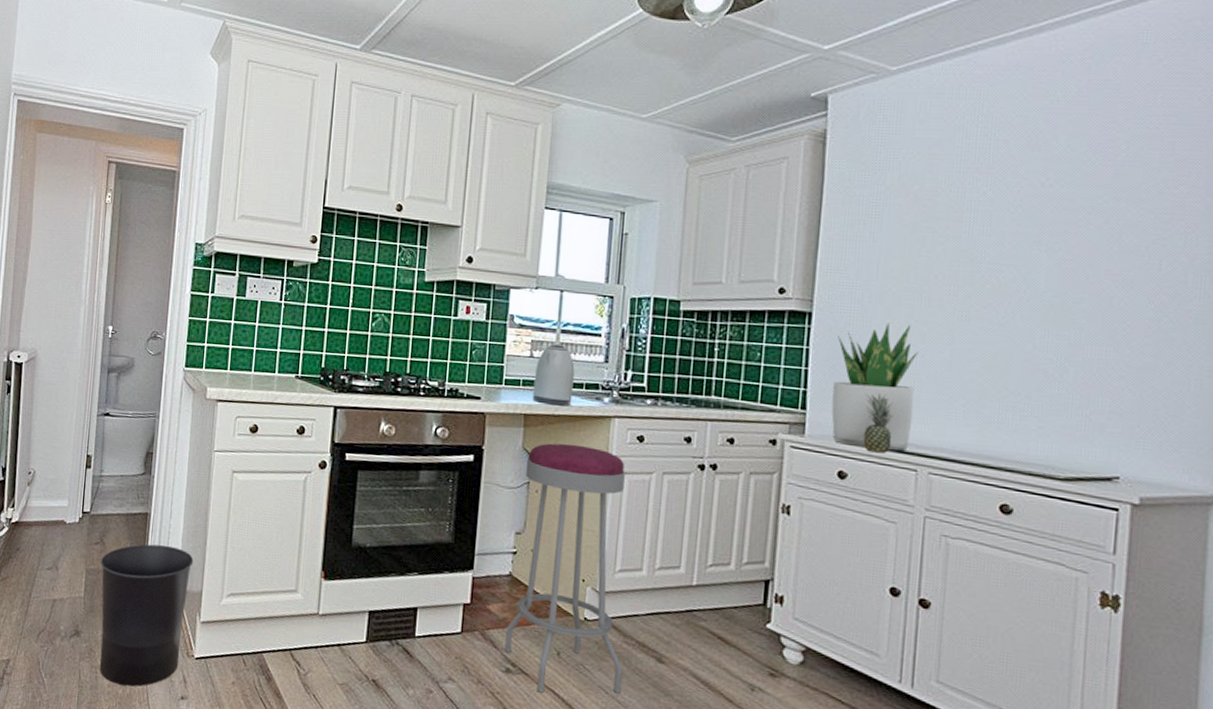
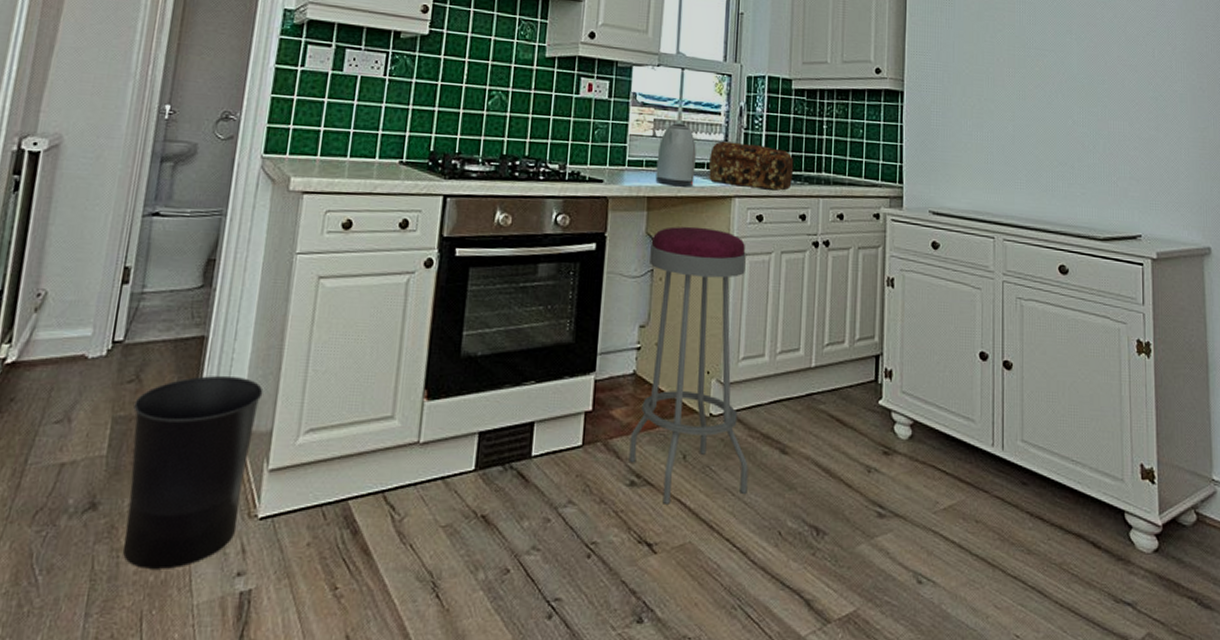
bread loaf: none [587,362,680,413] -> present [709,141,794,191]
planter: present [831,322,918,452] -> none [923,101,989,221]
fruit: present [863,393,894,454] -> none [950,166,974,224]

